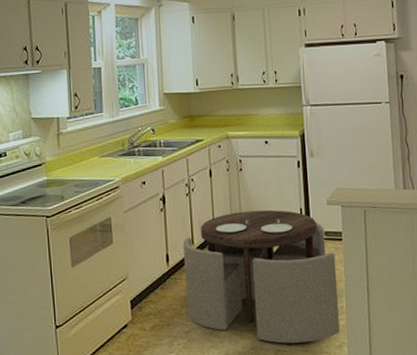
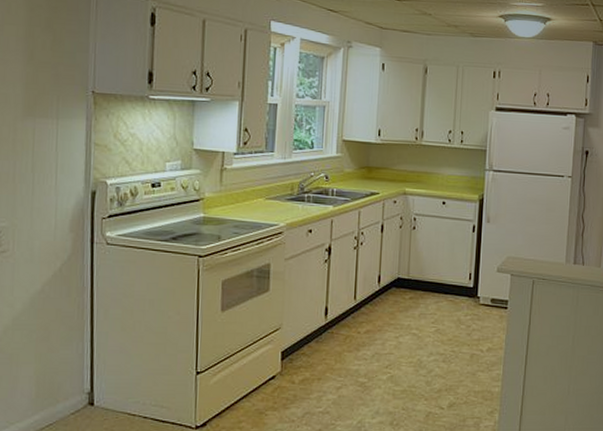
dining set: present [183,209,340,344] -> none [341,270,499,406]

